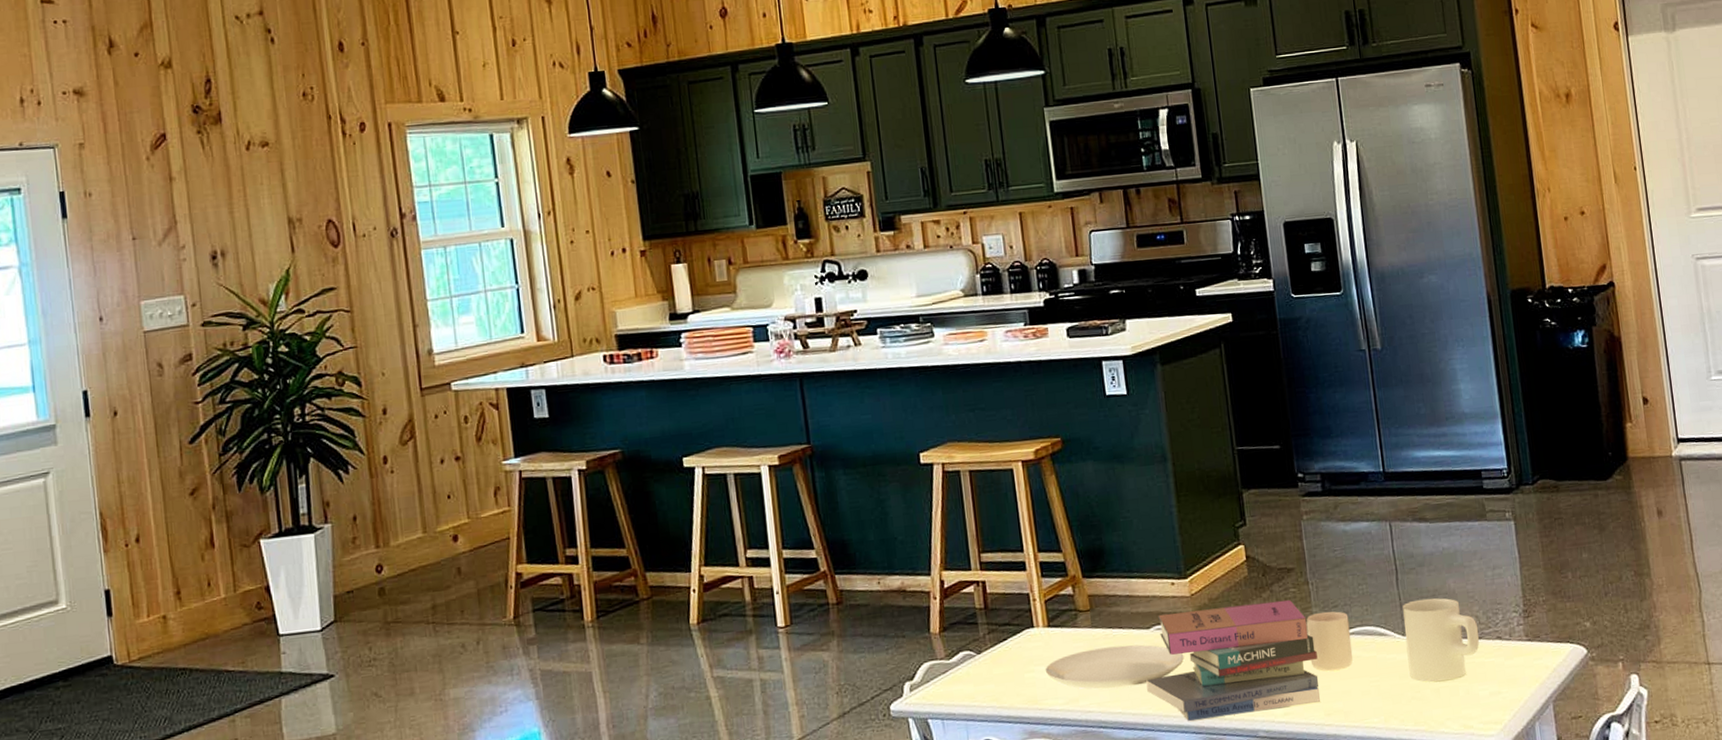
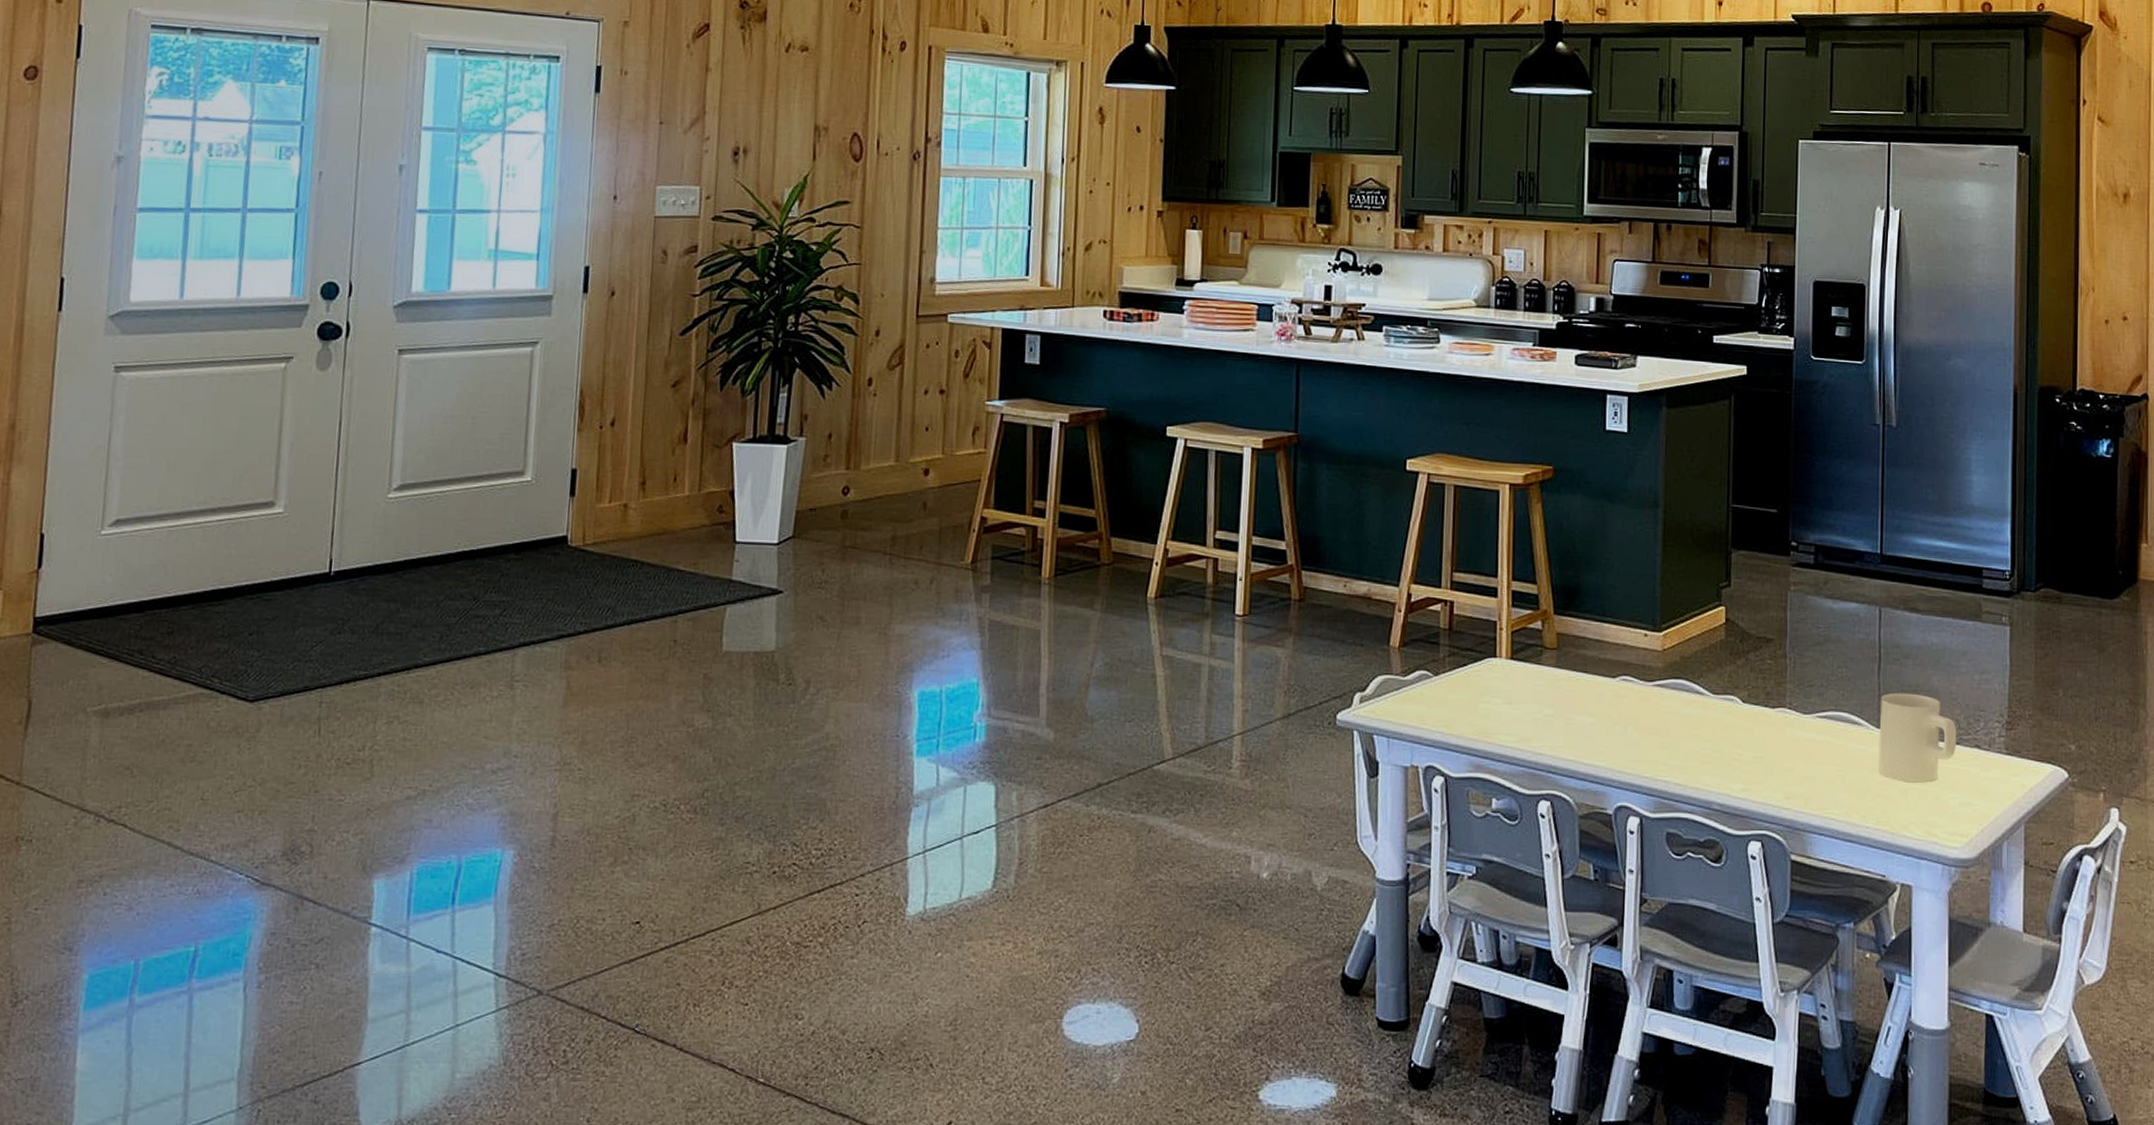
plate: present [1045,644,1184,690] -> none [1501,689,1647,735]
books: present [1146,599,1320,721] -> none [1603,665,1785,784]
cup: present [1306,611,1354,672] -> none [1777,689,1823,754]

